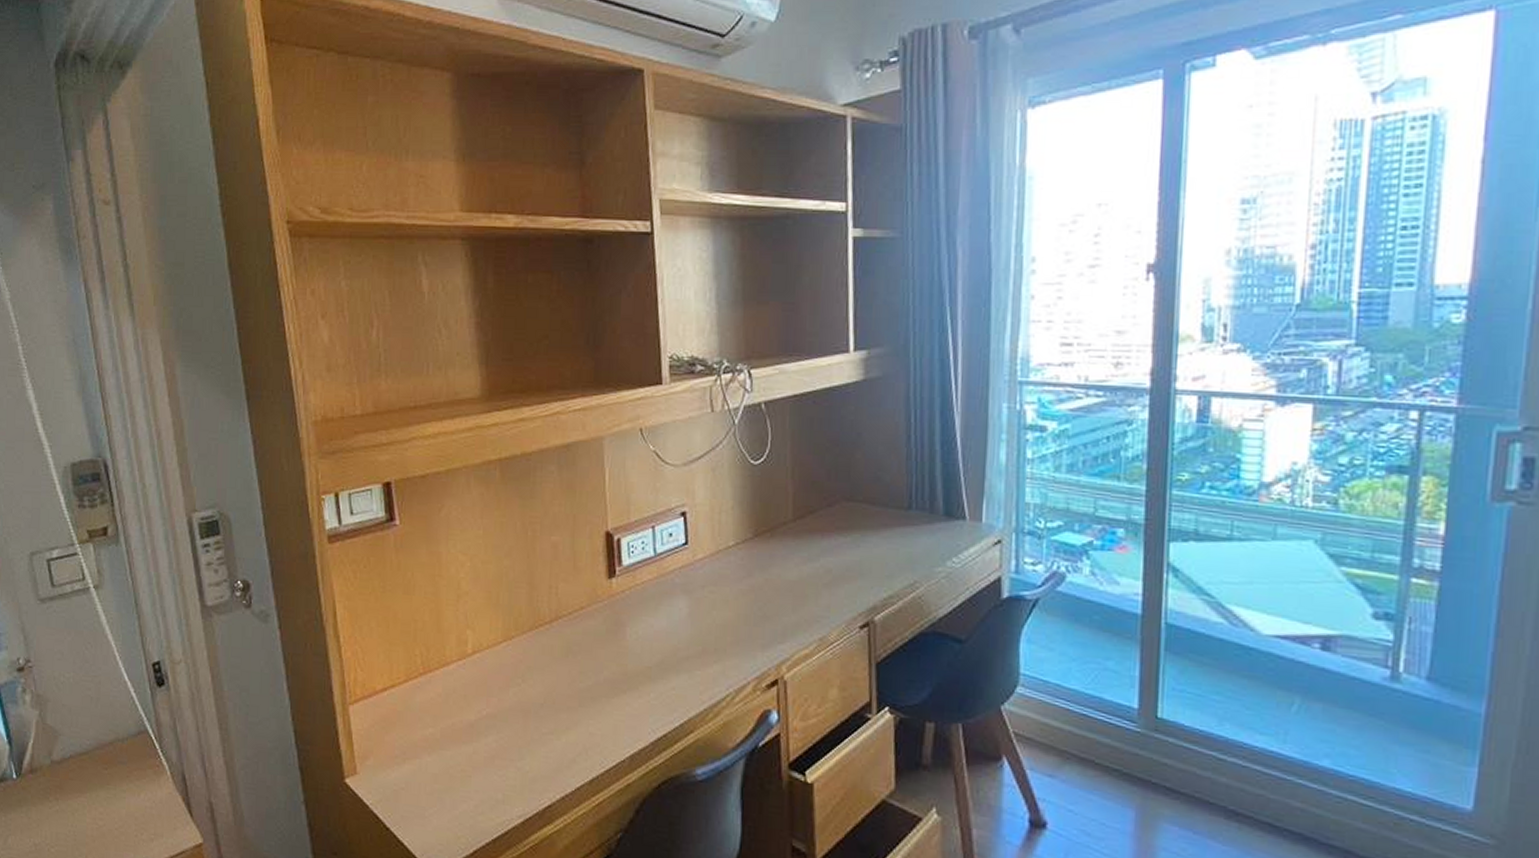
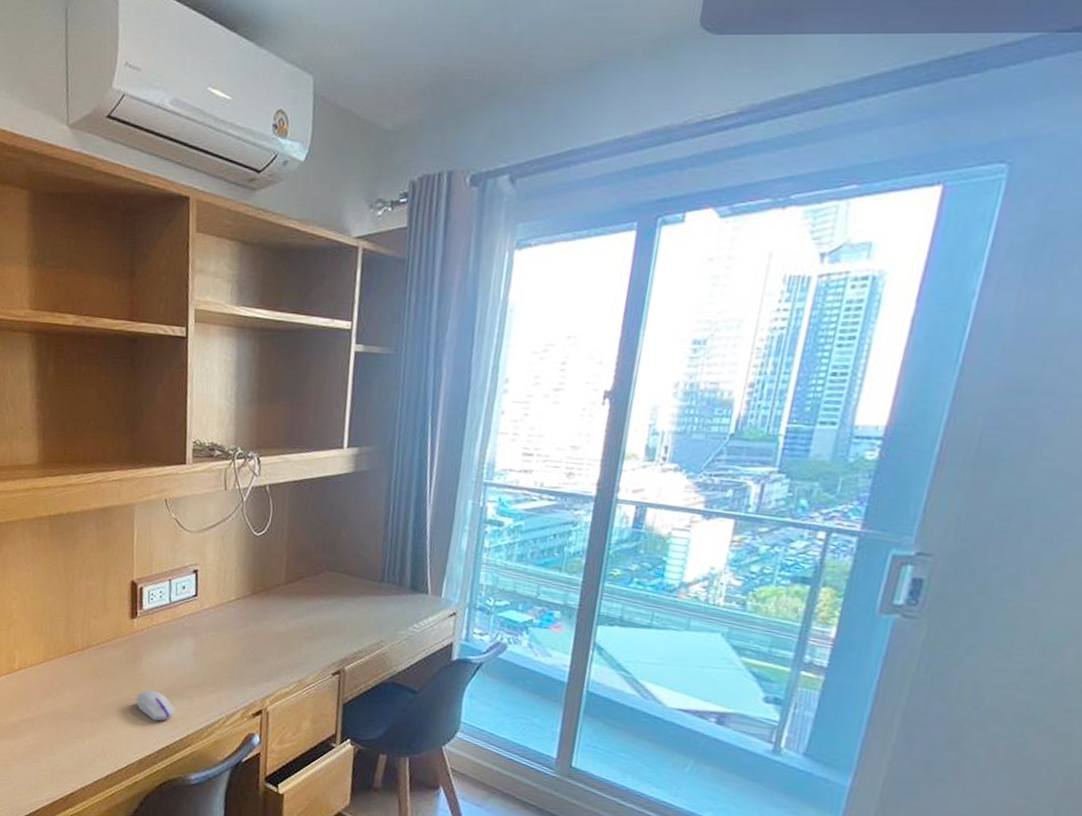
computer mouse: none [621,665,672,705] -> present [136,689,176,721]

